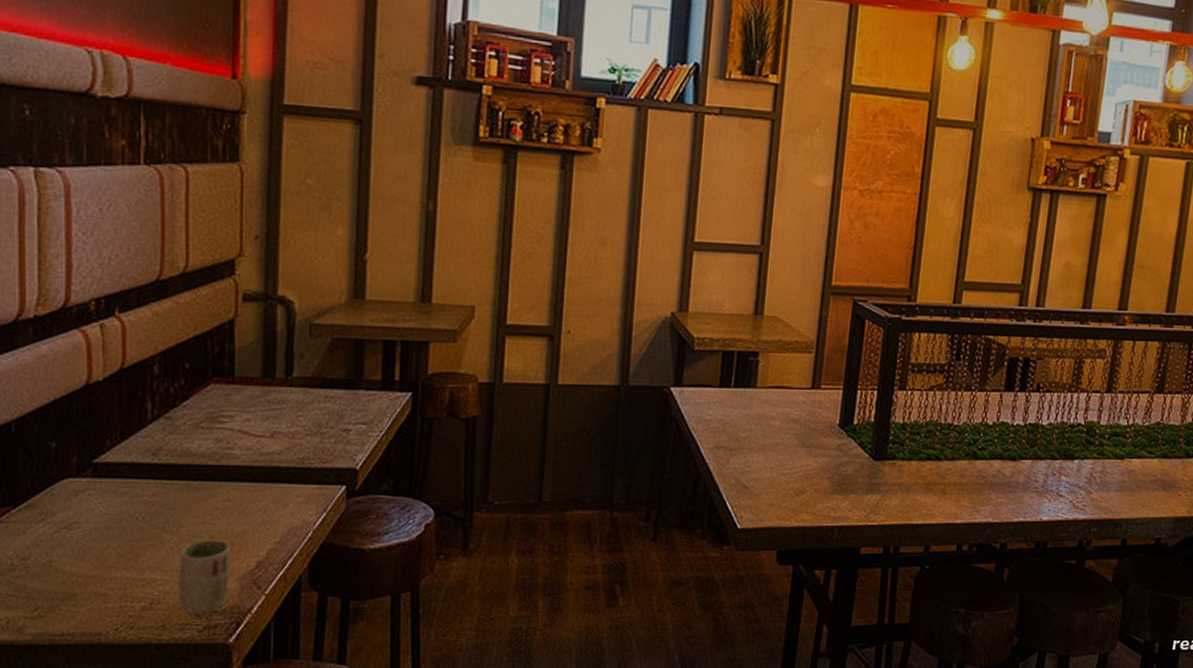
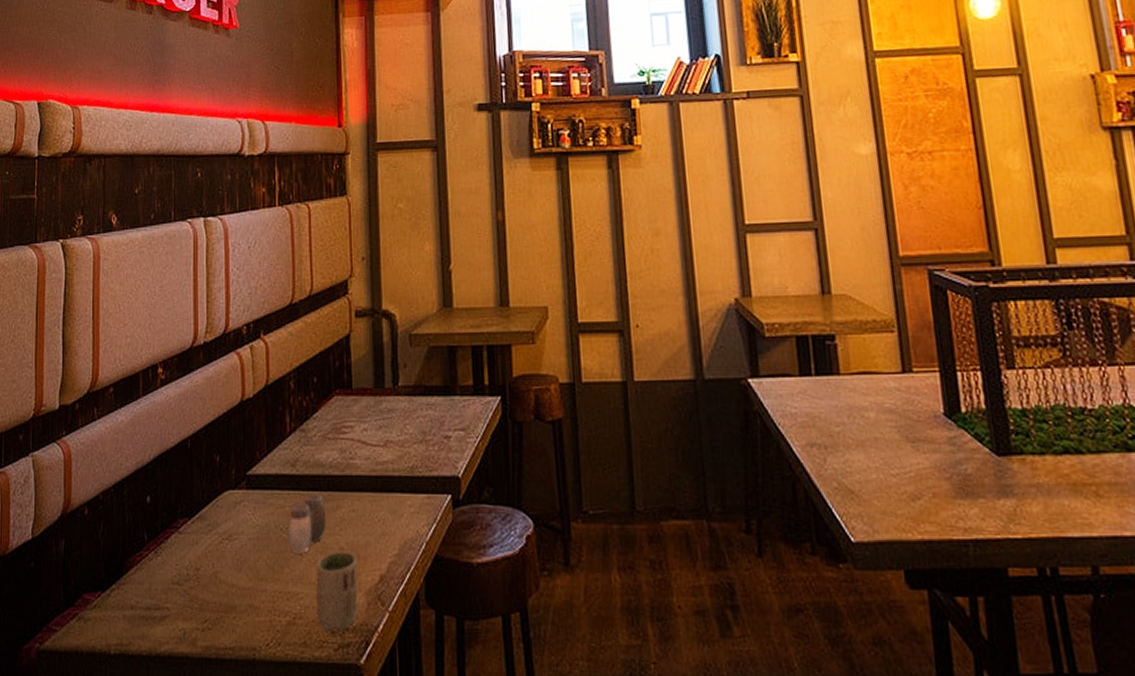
salt and pepper shaker: none [145,482,195,542] -> present [288,493,327,554]

